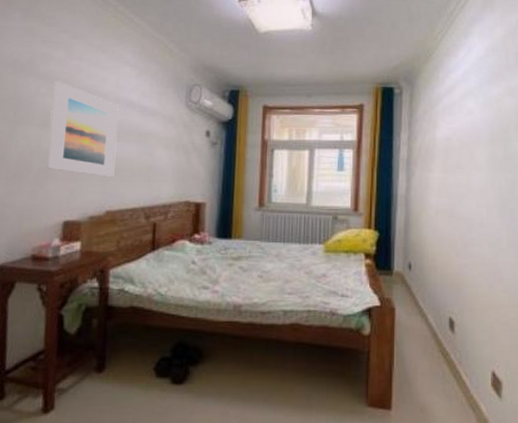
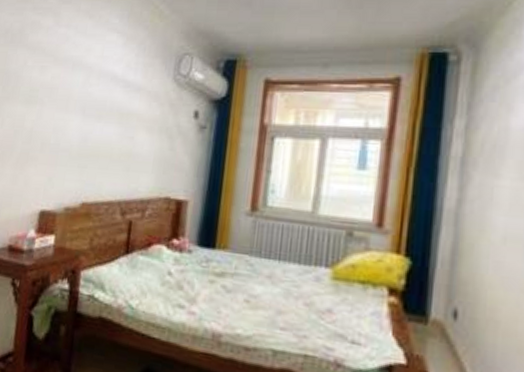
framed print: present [46,81,119,177] -> none [28,52,102,163]

